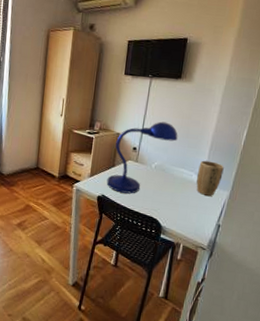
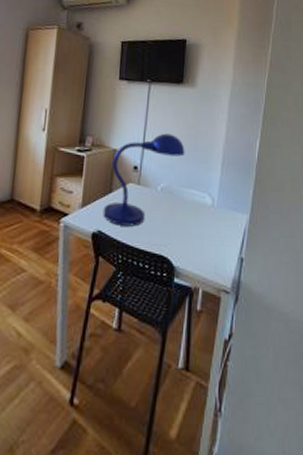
plant pot: present [196,160,224,196] -> none [210,178,240,222]

